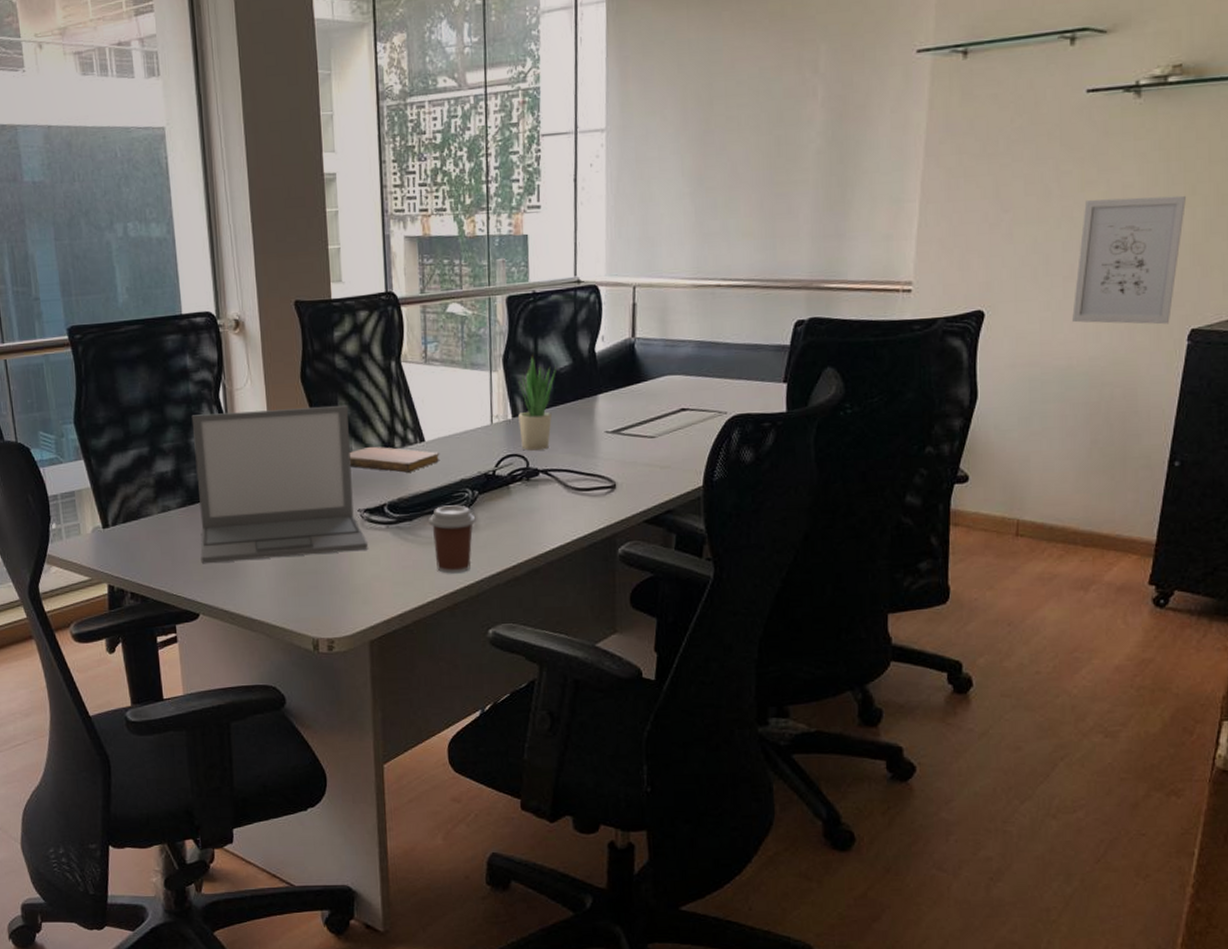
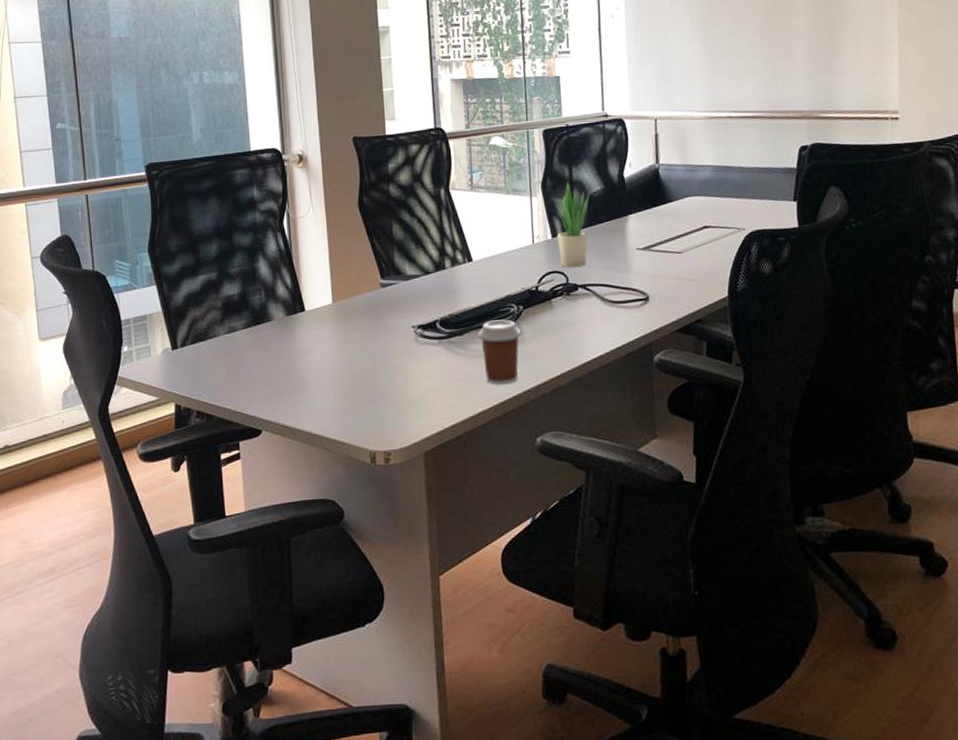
laptop: present [191,406,369,564] -> none [257,230,423,382]
notebook: present [349,446,440,473] -> none [403,266,487,291]

